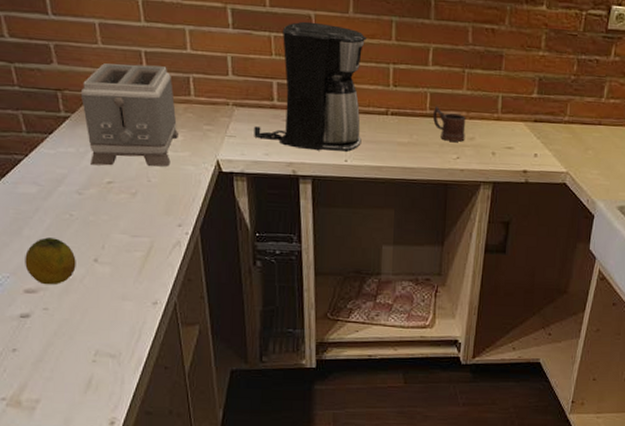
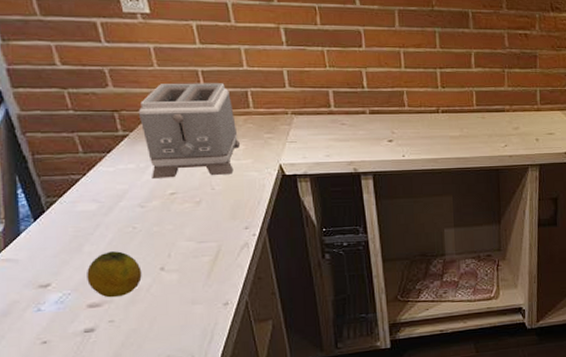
coffee maker: present [254,21,367,153] -> none [314,36,417,149]
mug: present [432,106,466,142] -> none [479,102,511,132]

